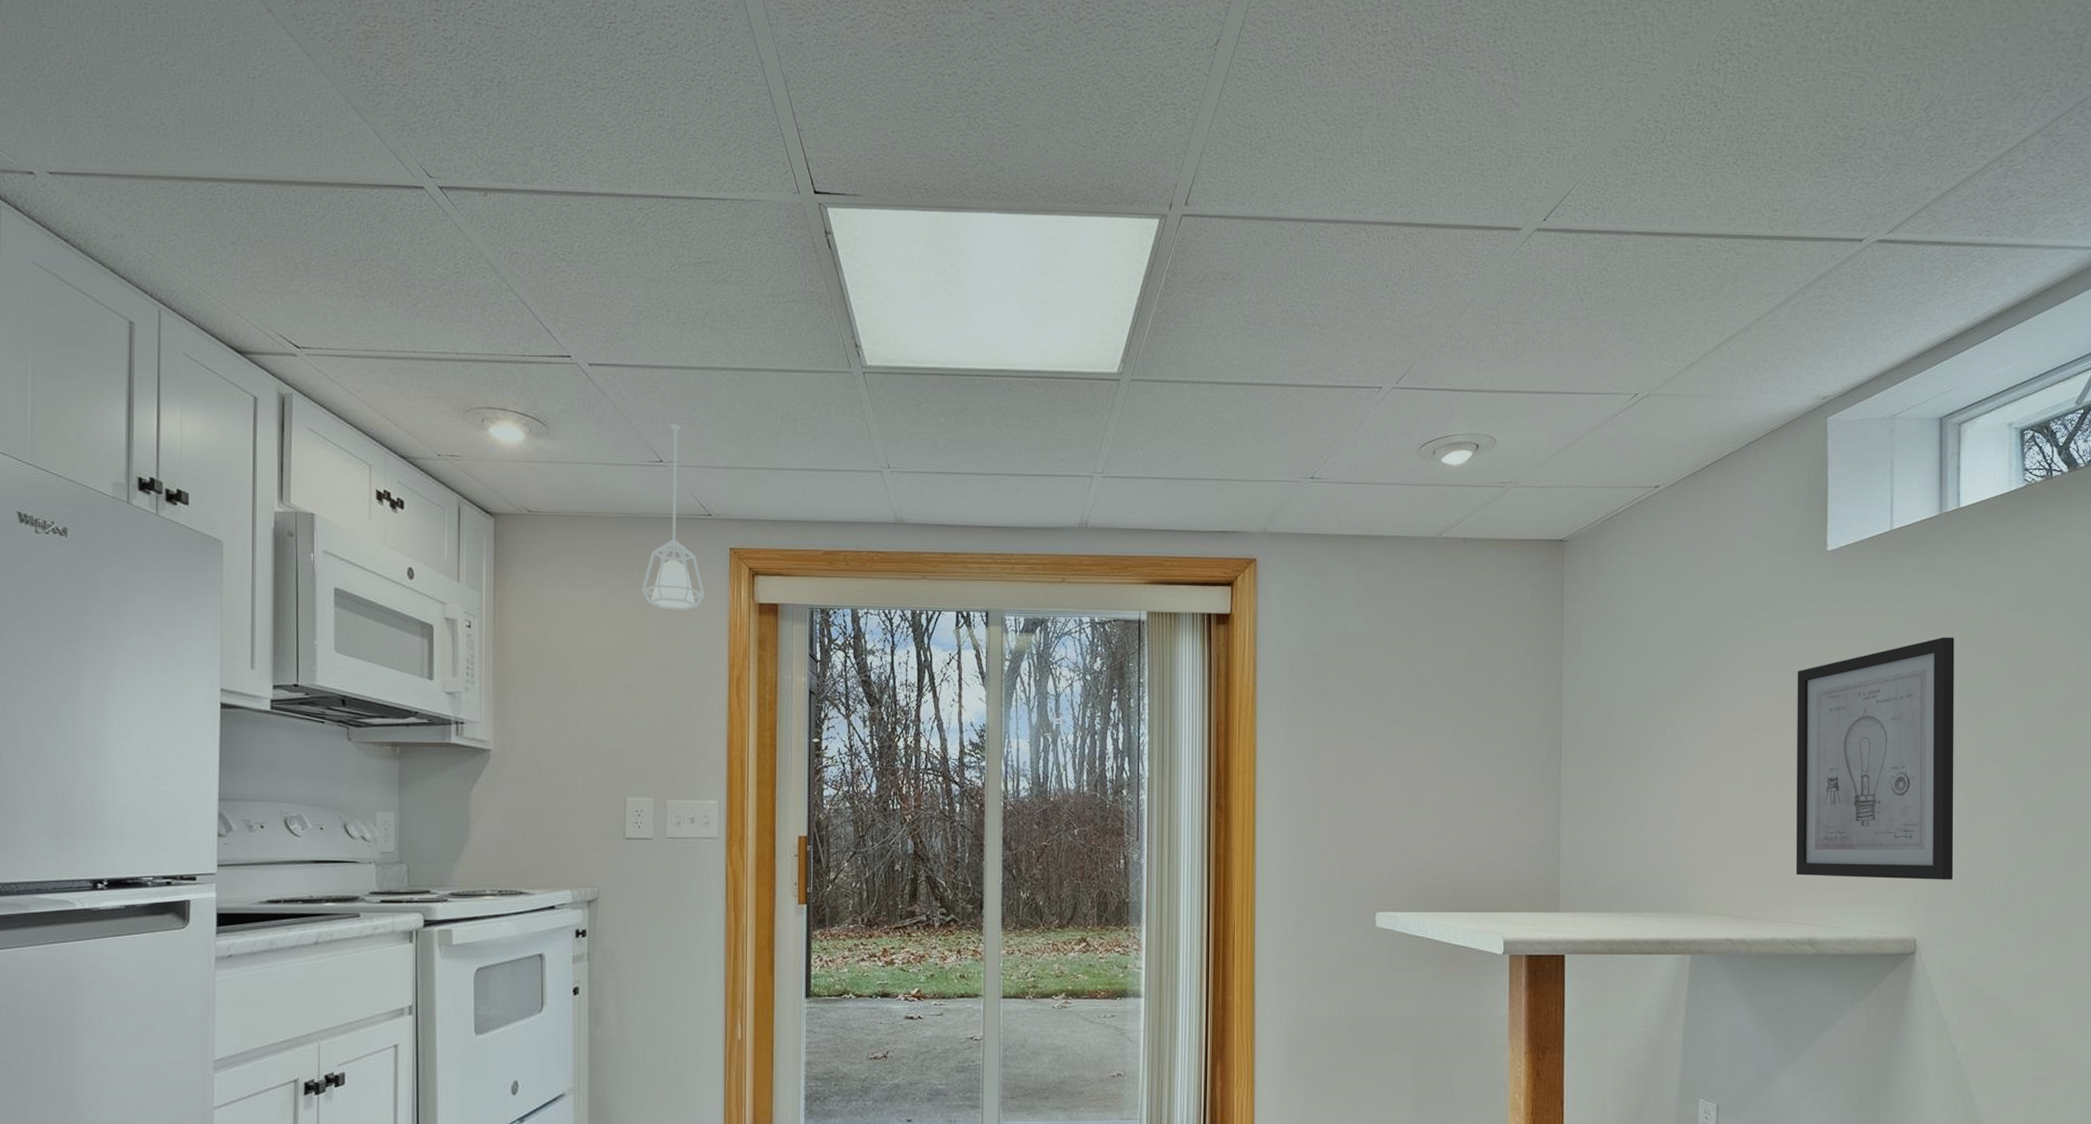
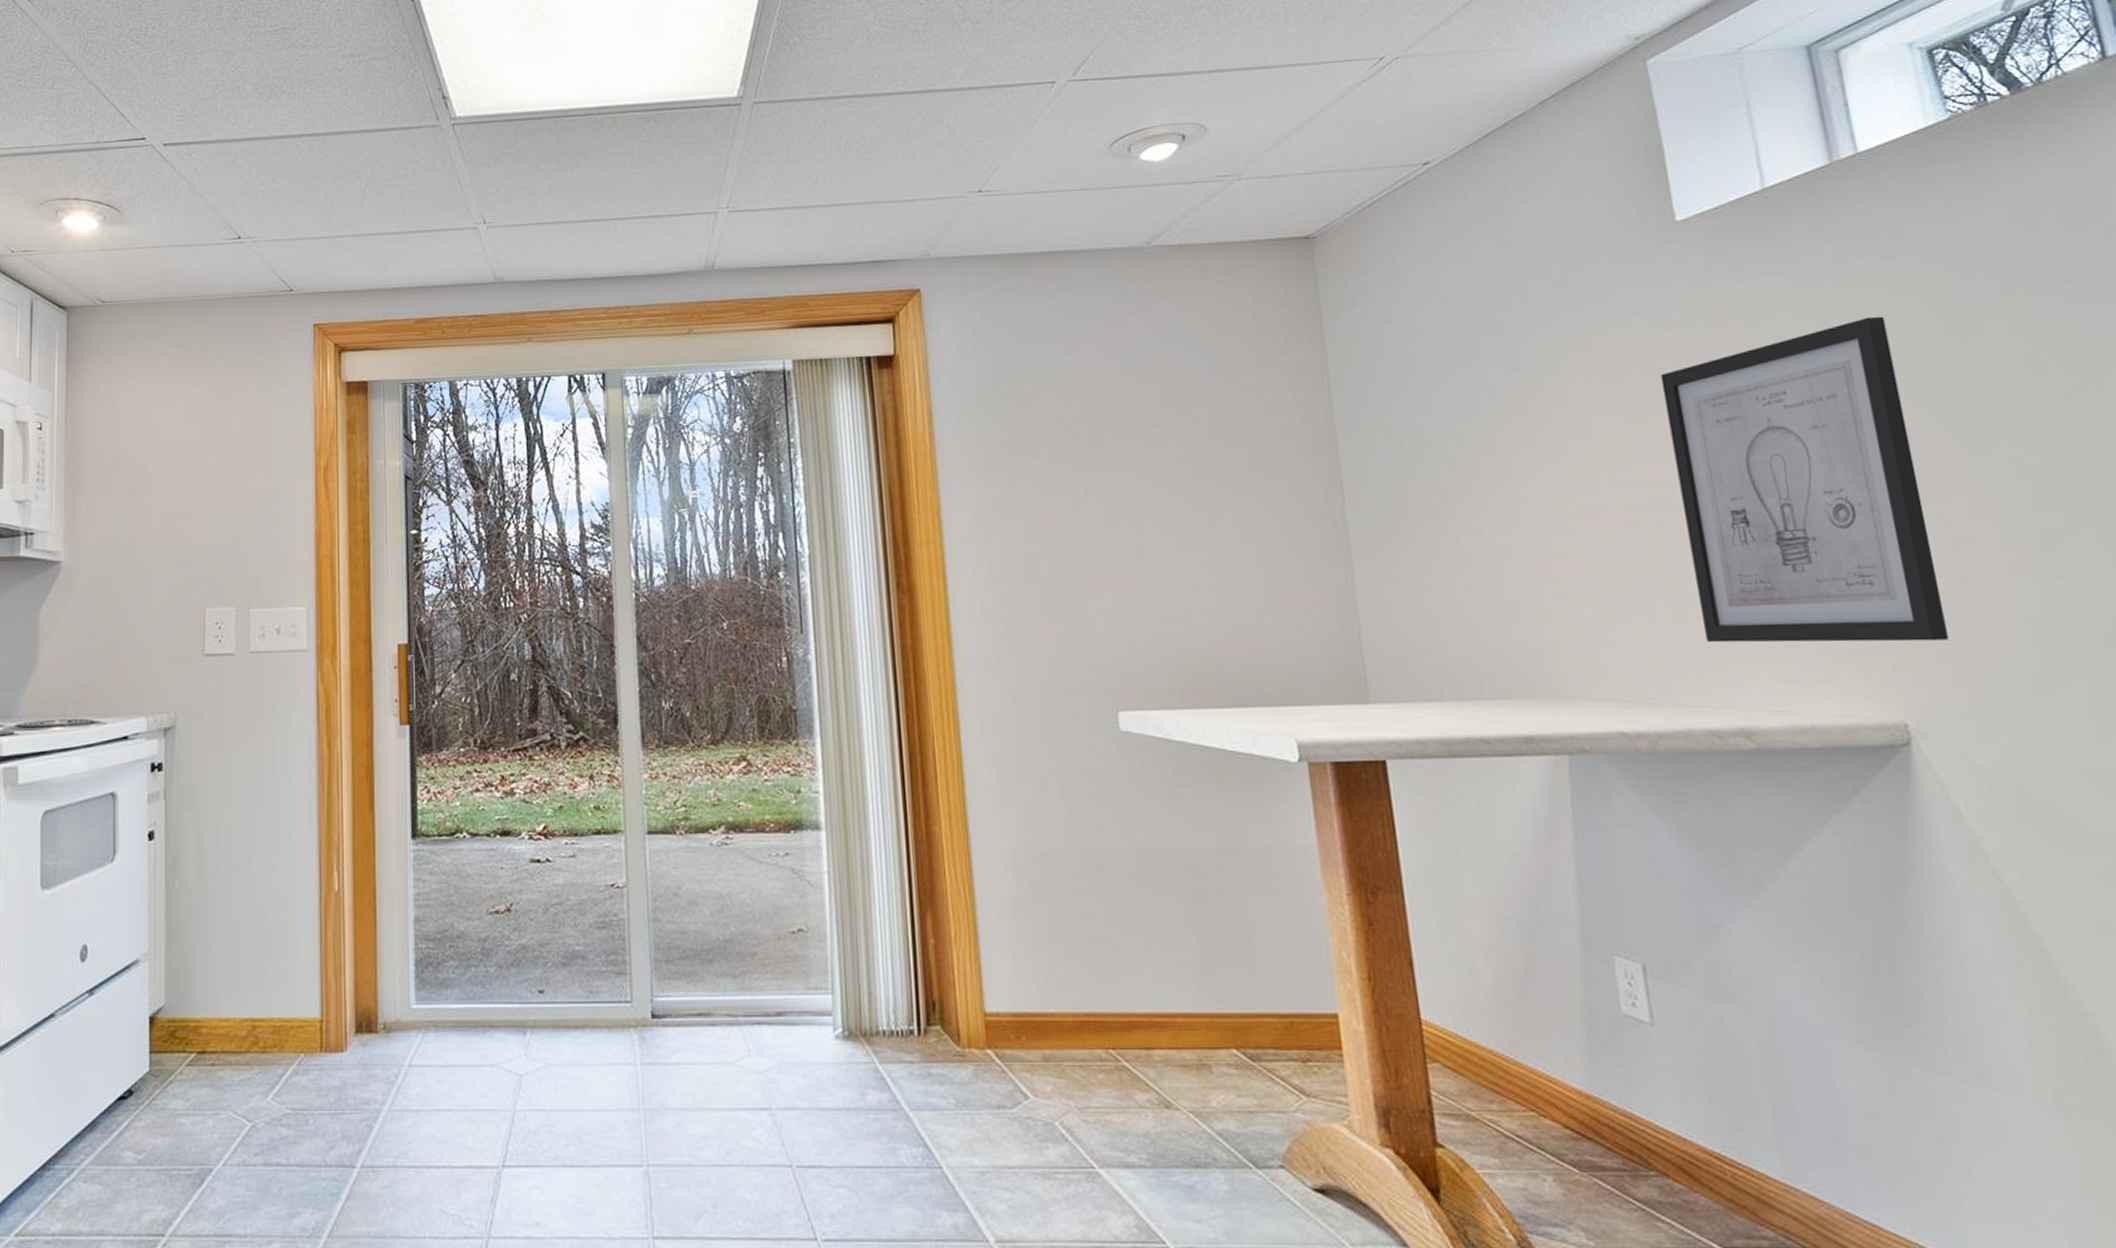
pendant lamp: present [641,424,705,610] -> none [219,197,288,396]

